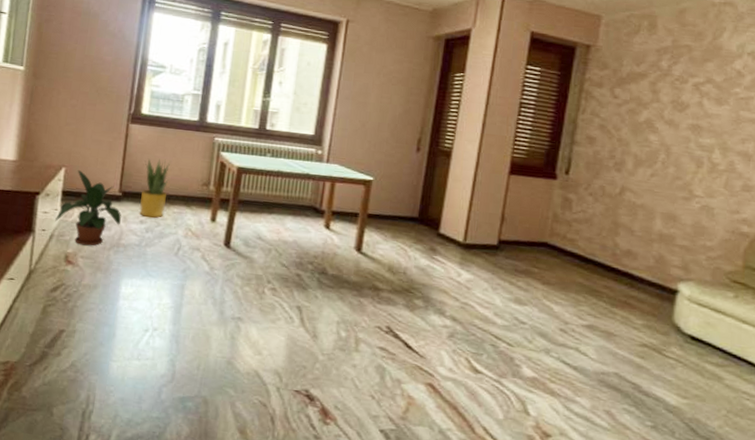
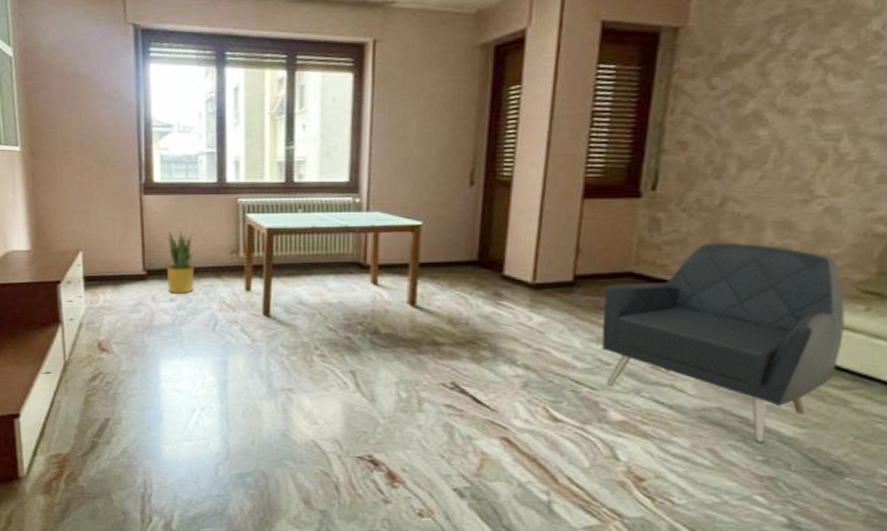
potted plant: present [55,170,121,246] -> none [81,253,149,331]
armchair: none [518,224,718,410] -> present [601,242,845,443]

